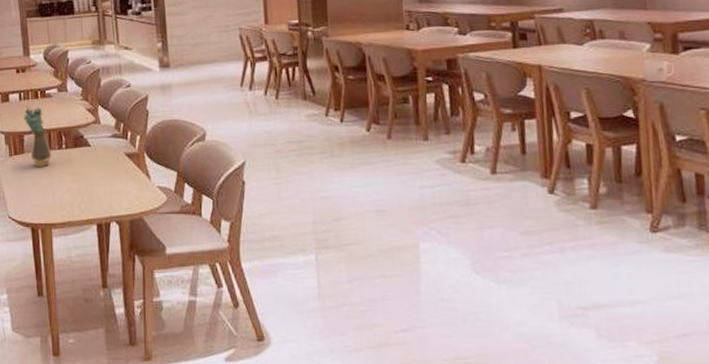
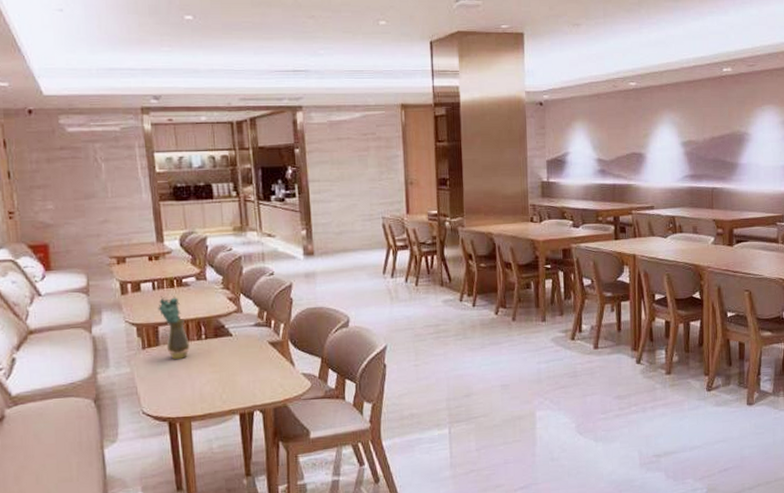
mug: present [643,59,676,83] -> none [708,250,730,270]

